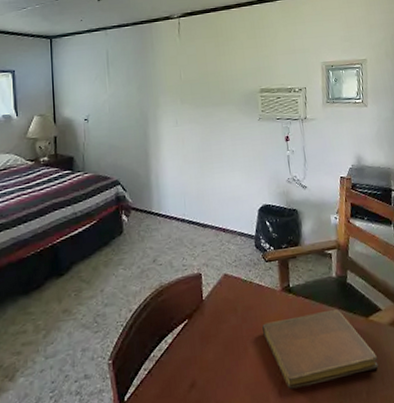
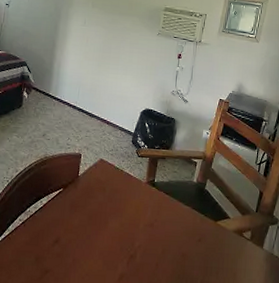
notebook: present [262,308,378,389] -> none [124,206,217,265]

